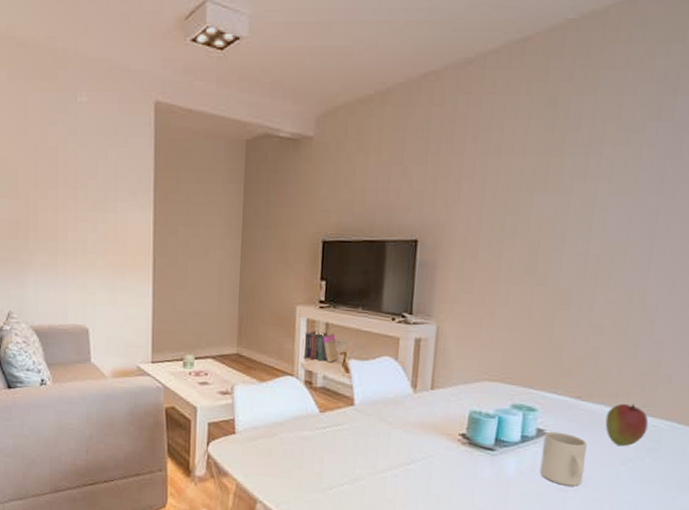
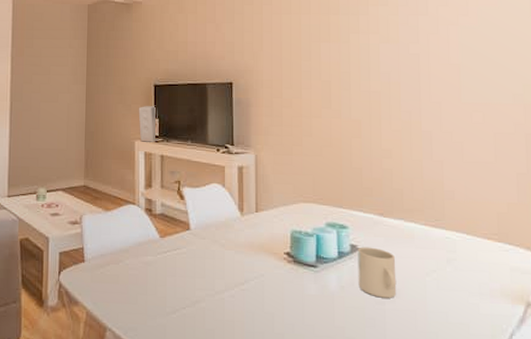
speaker: none [302,265,325,308] -> present [138,105,159,142]
books: present [302,330,340,363] -> none [142,162,175,191]
fruit: present [605,403,649,446] -> none [407,218,443,257]

